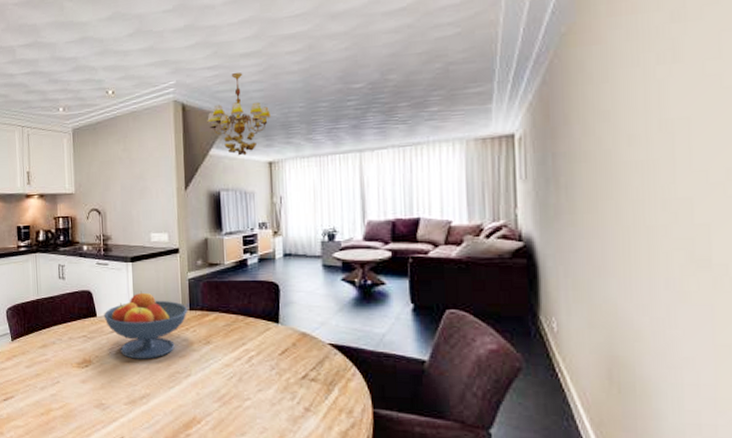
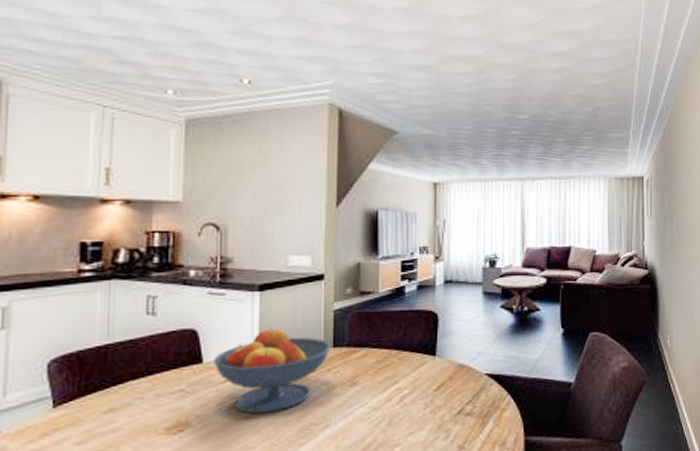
chandelier: present [207,72,271,156] -> none [368,83,438,174]

